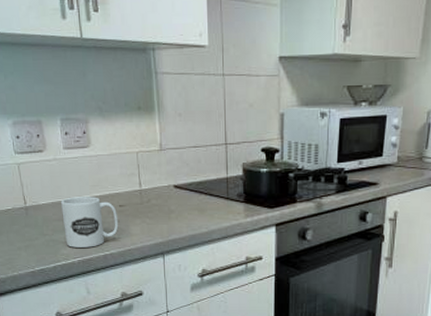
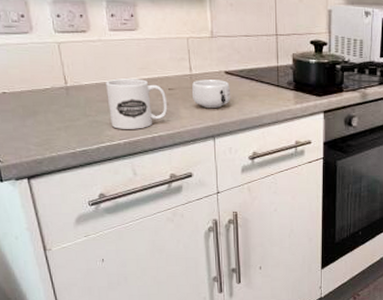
mug: none [141,194,180,225] -> present [191,79,231,109]

